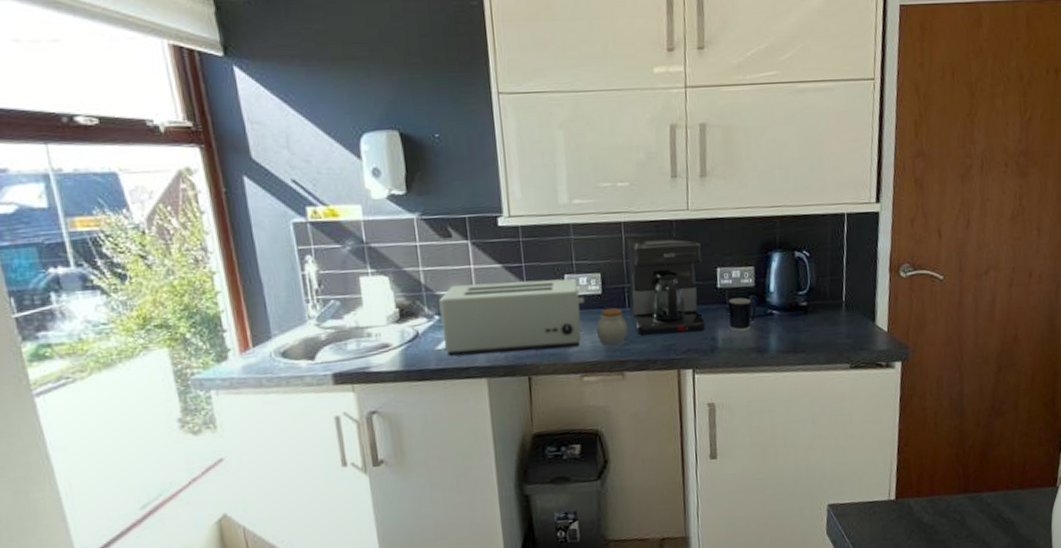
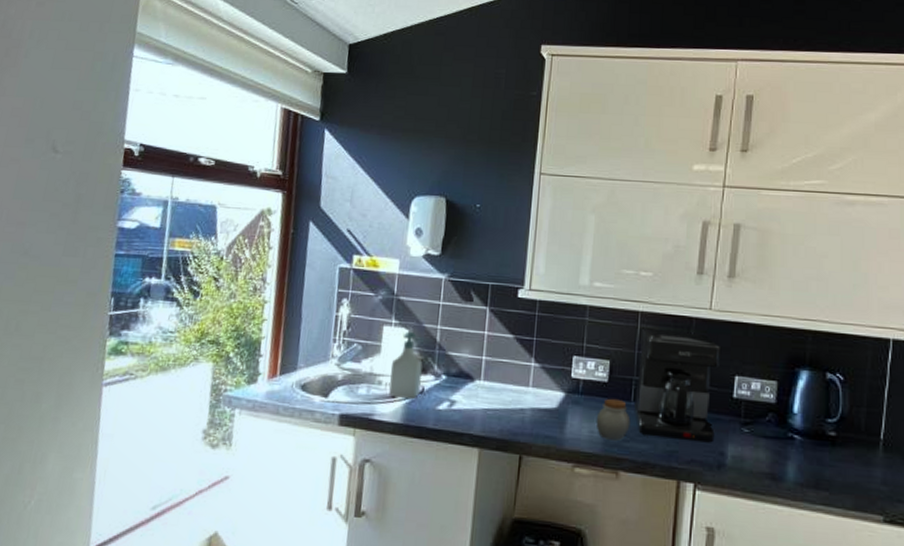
soap bottle: none [377,277,415,347] -> present [389,331,423,400]
toaster: present [439,278,584,357] -> none [444,348,589,434]
mug: present [728,297,757,332] -> none [742,411,775,452]

